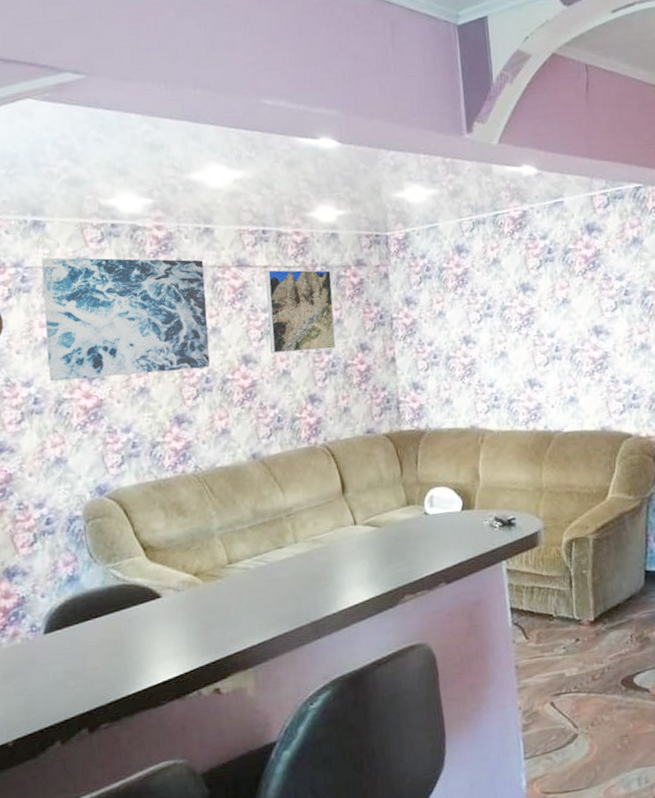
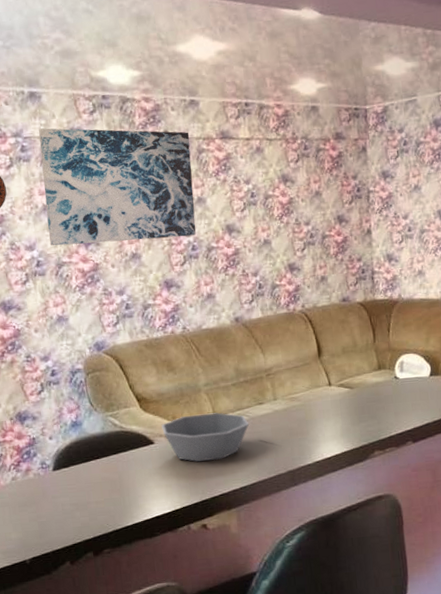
bowl: none [170,559,268,617] -> present [161,412,250,462]
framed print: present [265,269,336,354] -> none [247,142,315,224]

